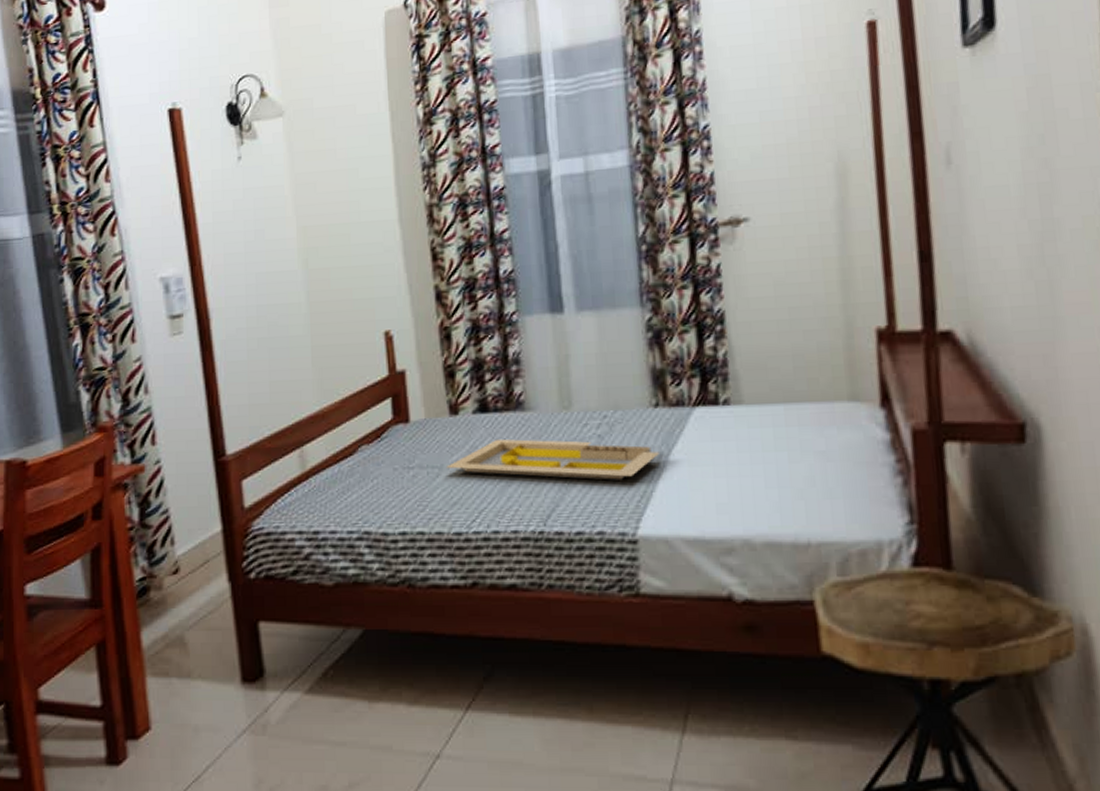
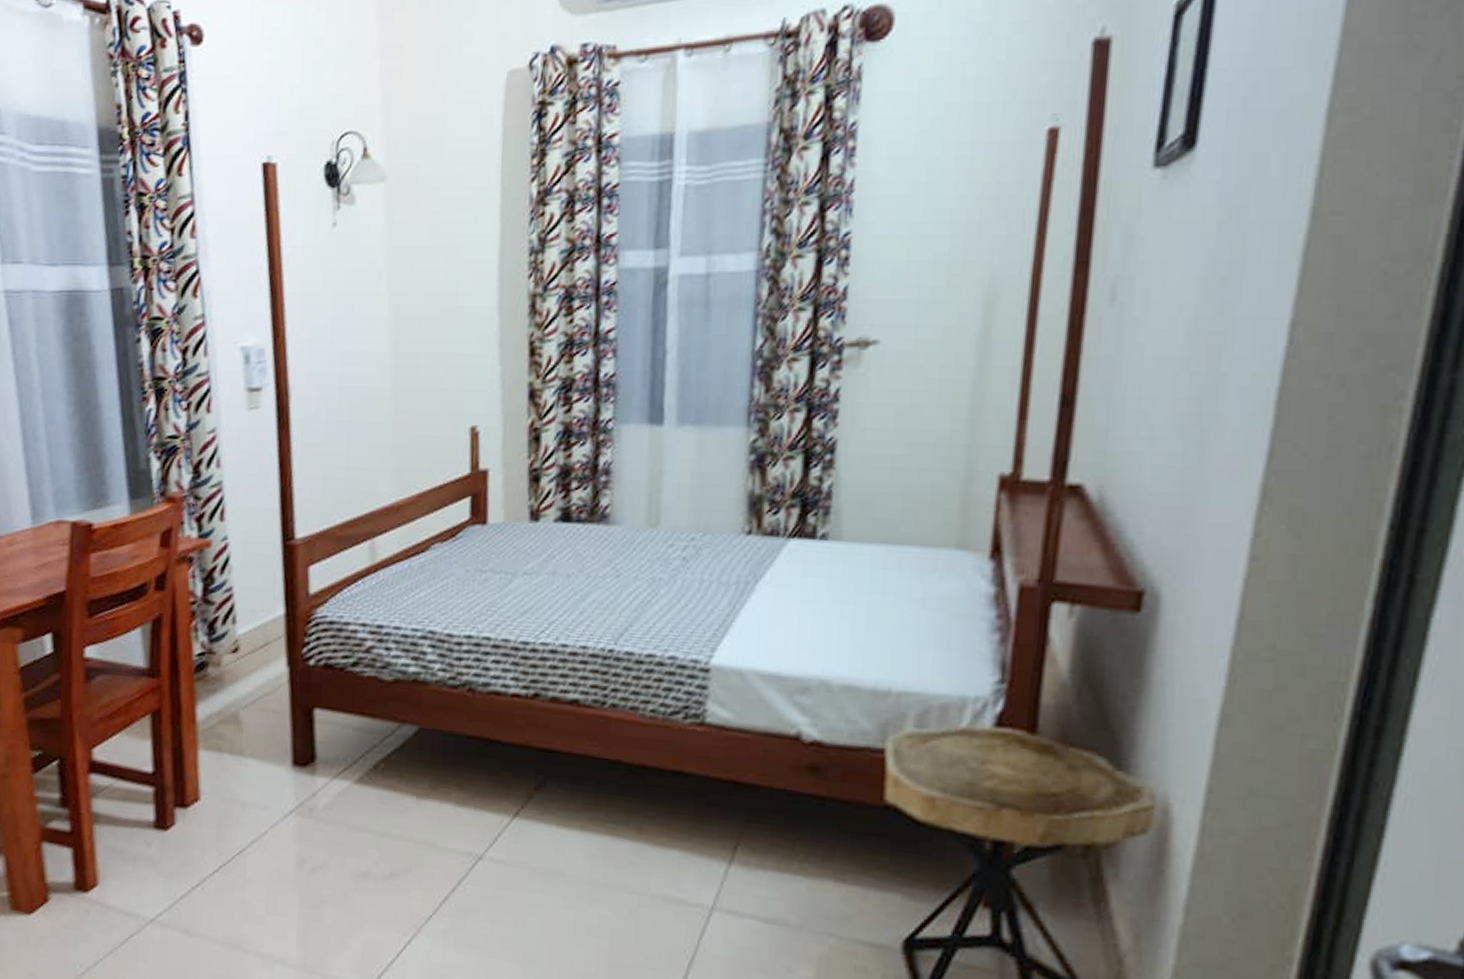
serving tray: present [446,439,659,480] -> none [521,550,745,606]

